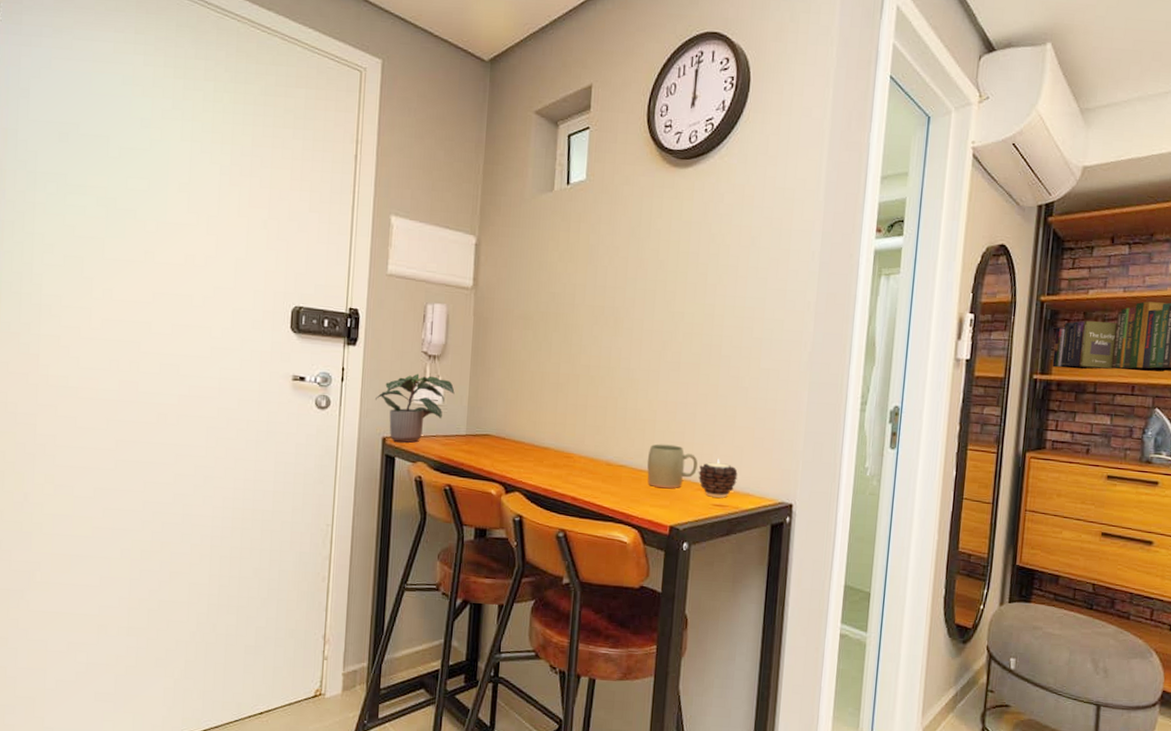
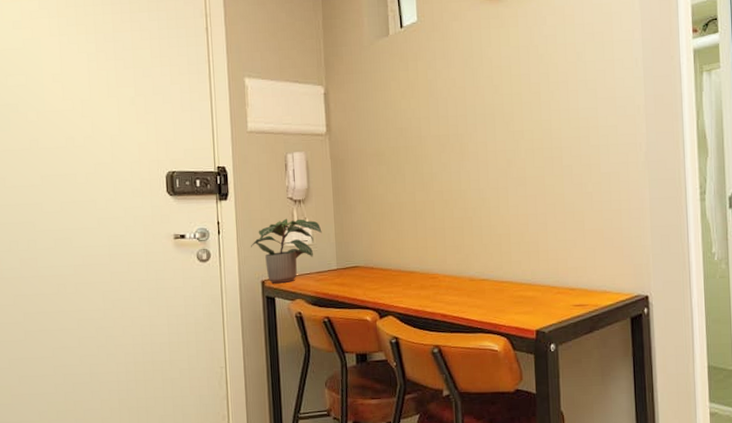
mug: present [647,443,698,489] -> none [506,254,554,296]
candle: present [698,458,738,498] -> none [556,261,593,298]

